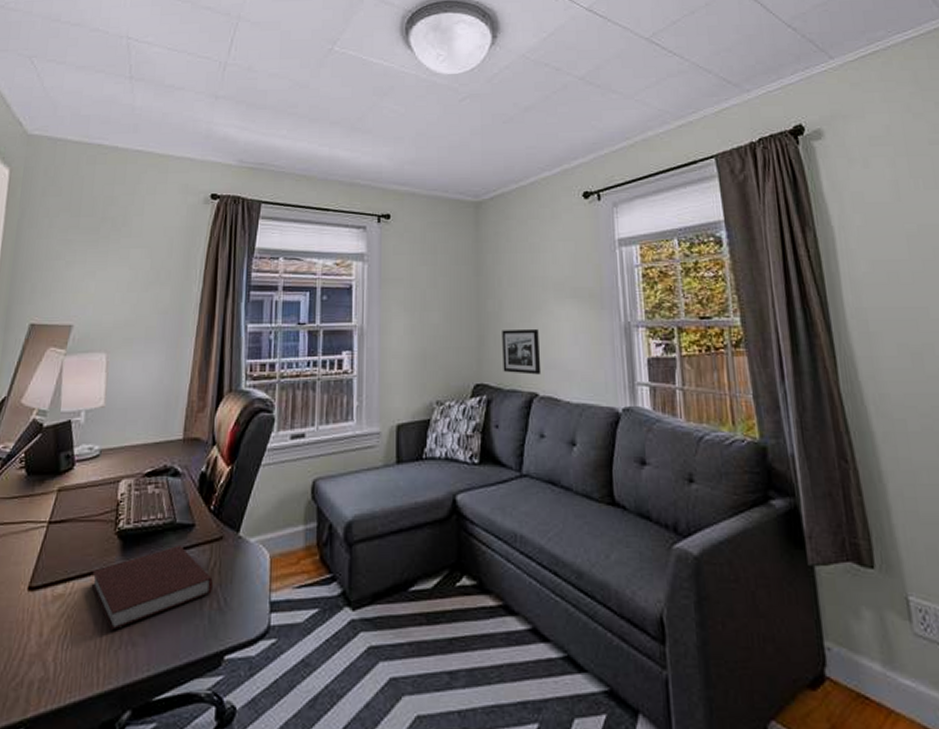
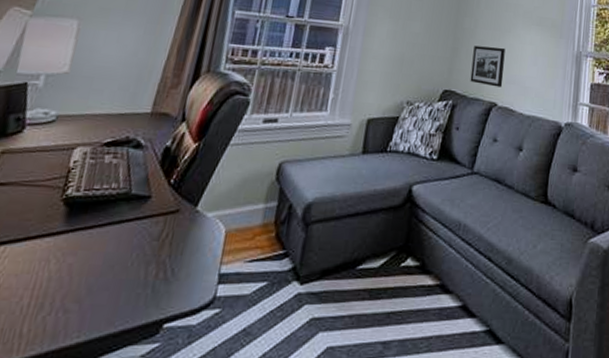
notebook: present [91,544,213,631] -> none [25,215,163,297]

